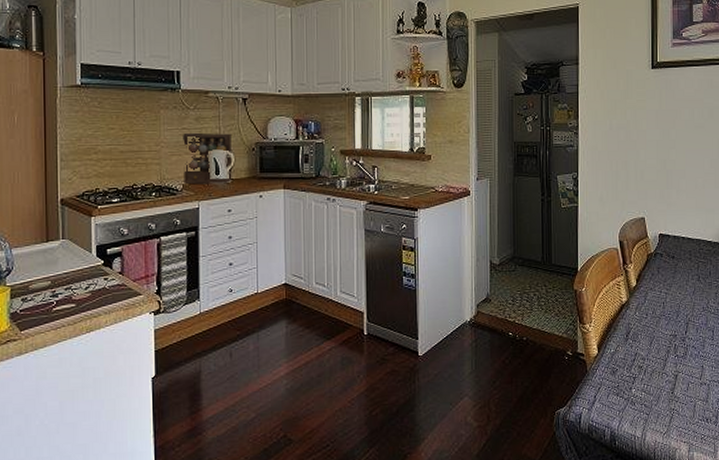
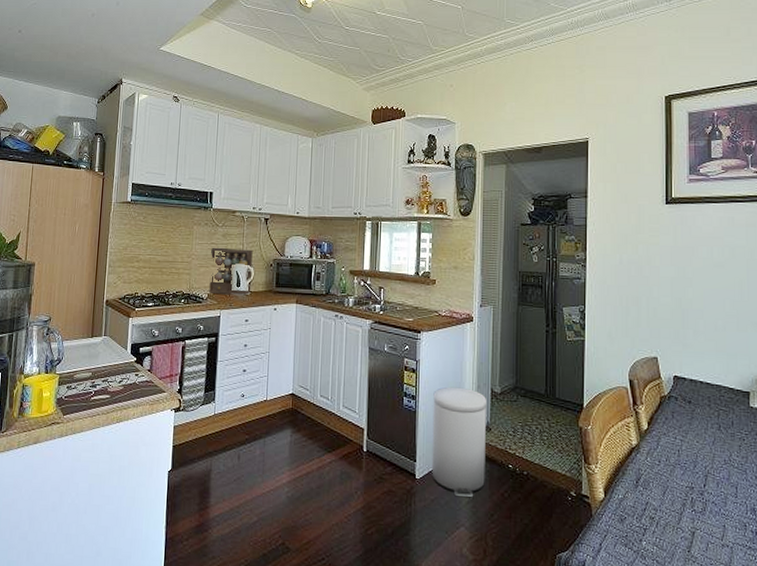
pedal bin: none [433,262,487,369] -> present [431,386,488,498]

